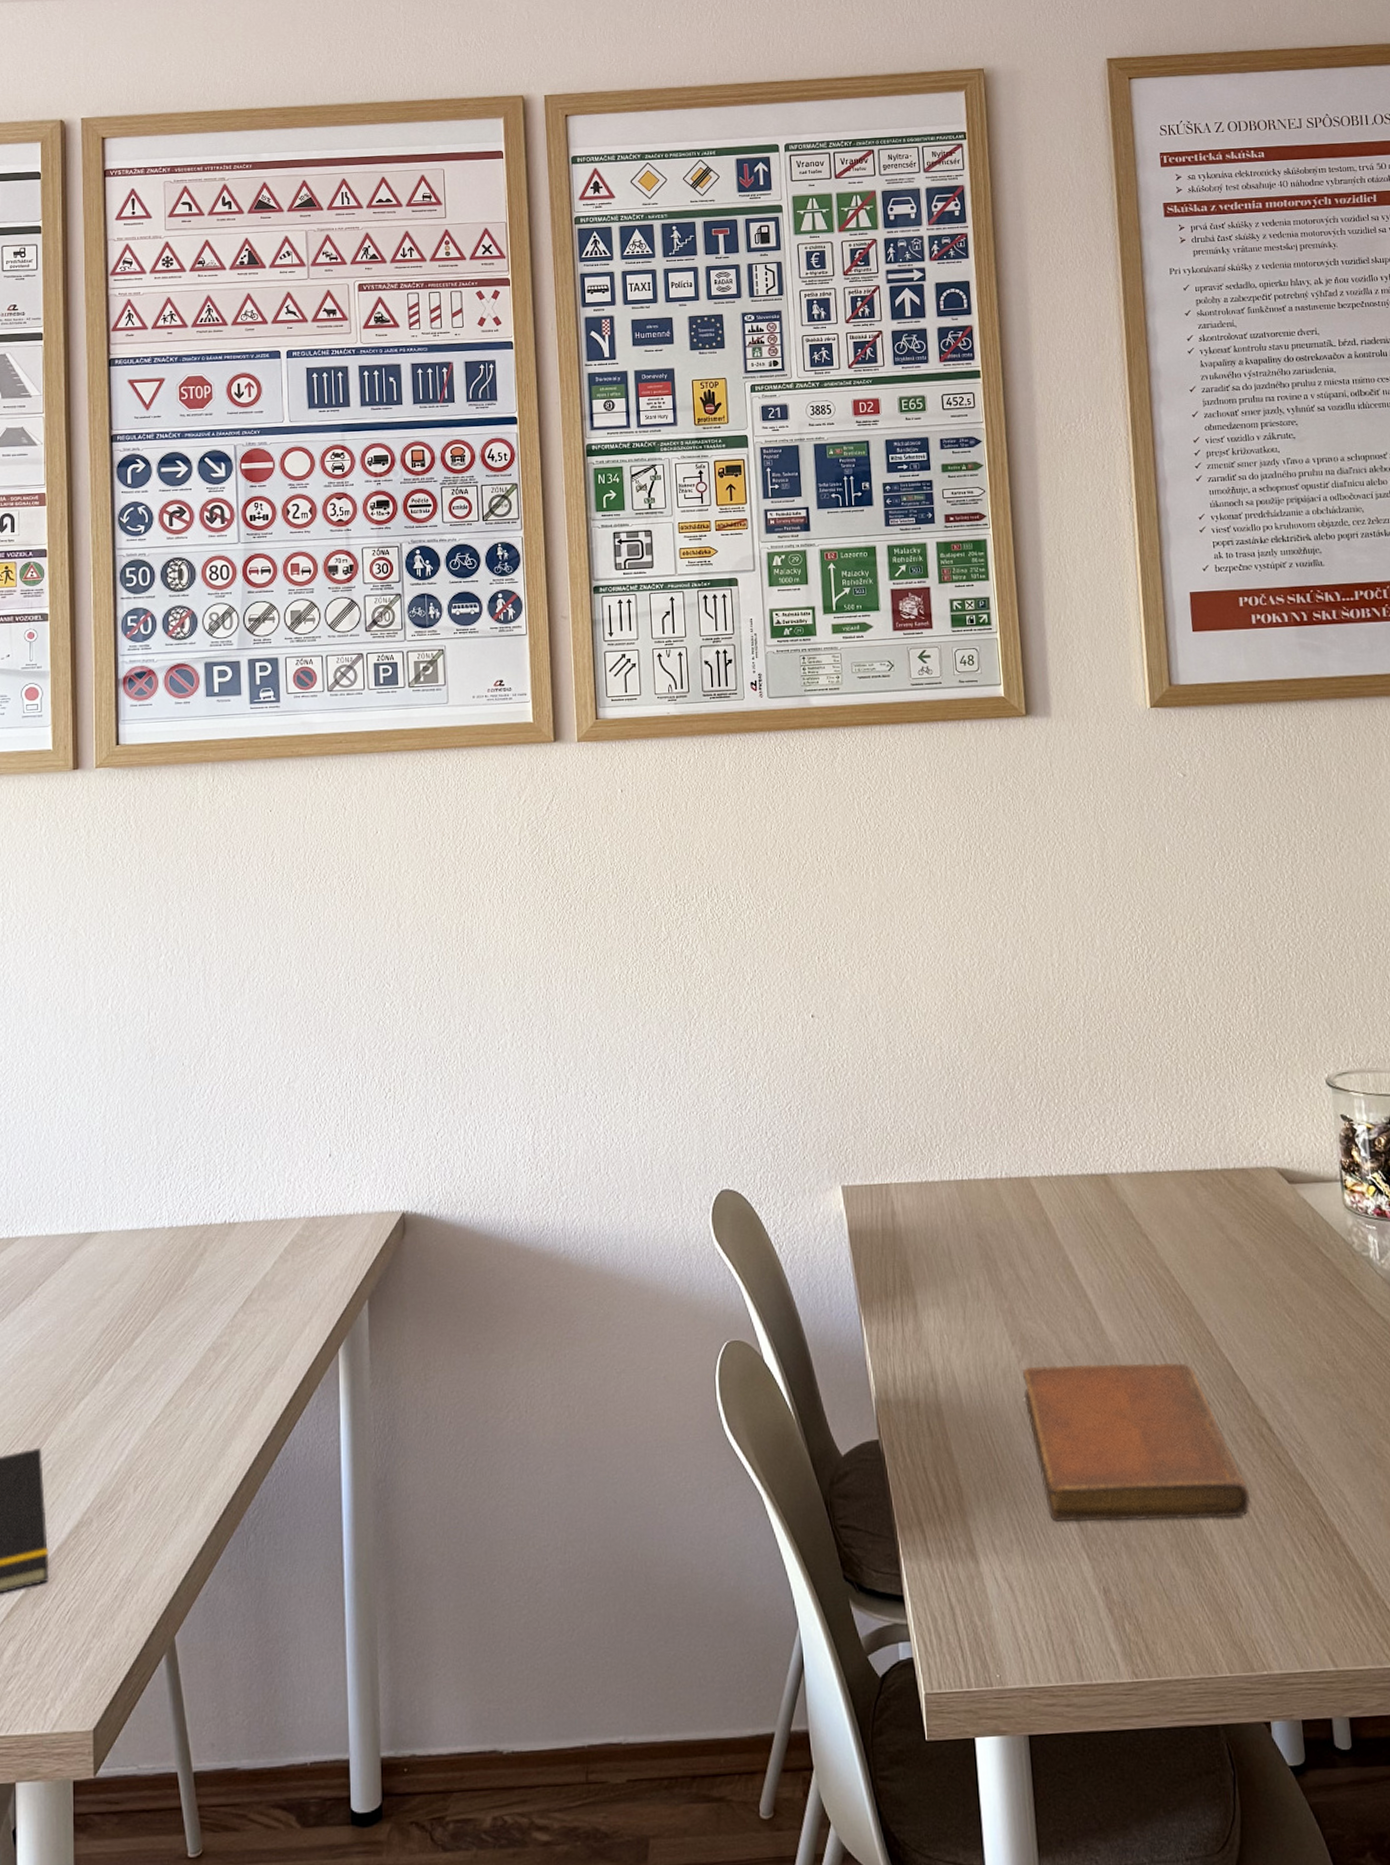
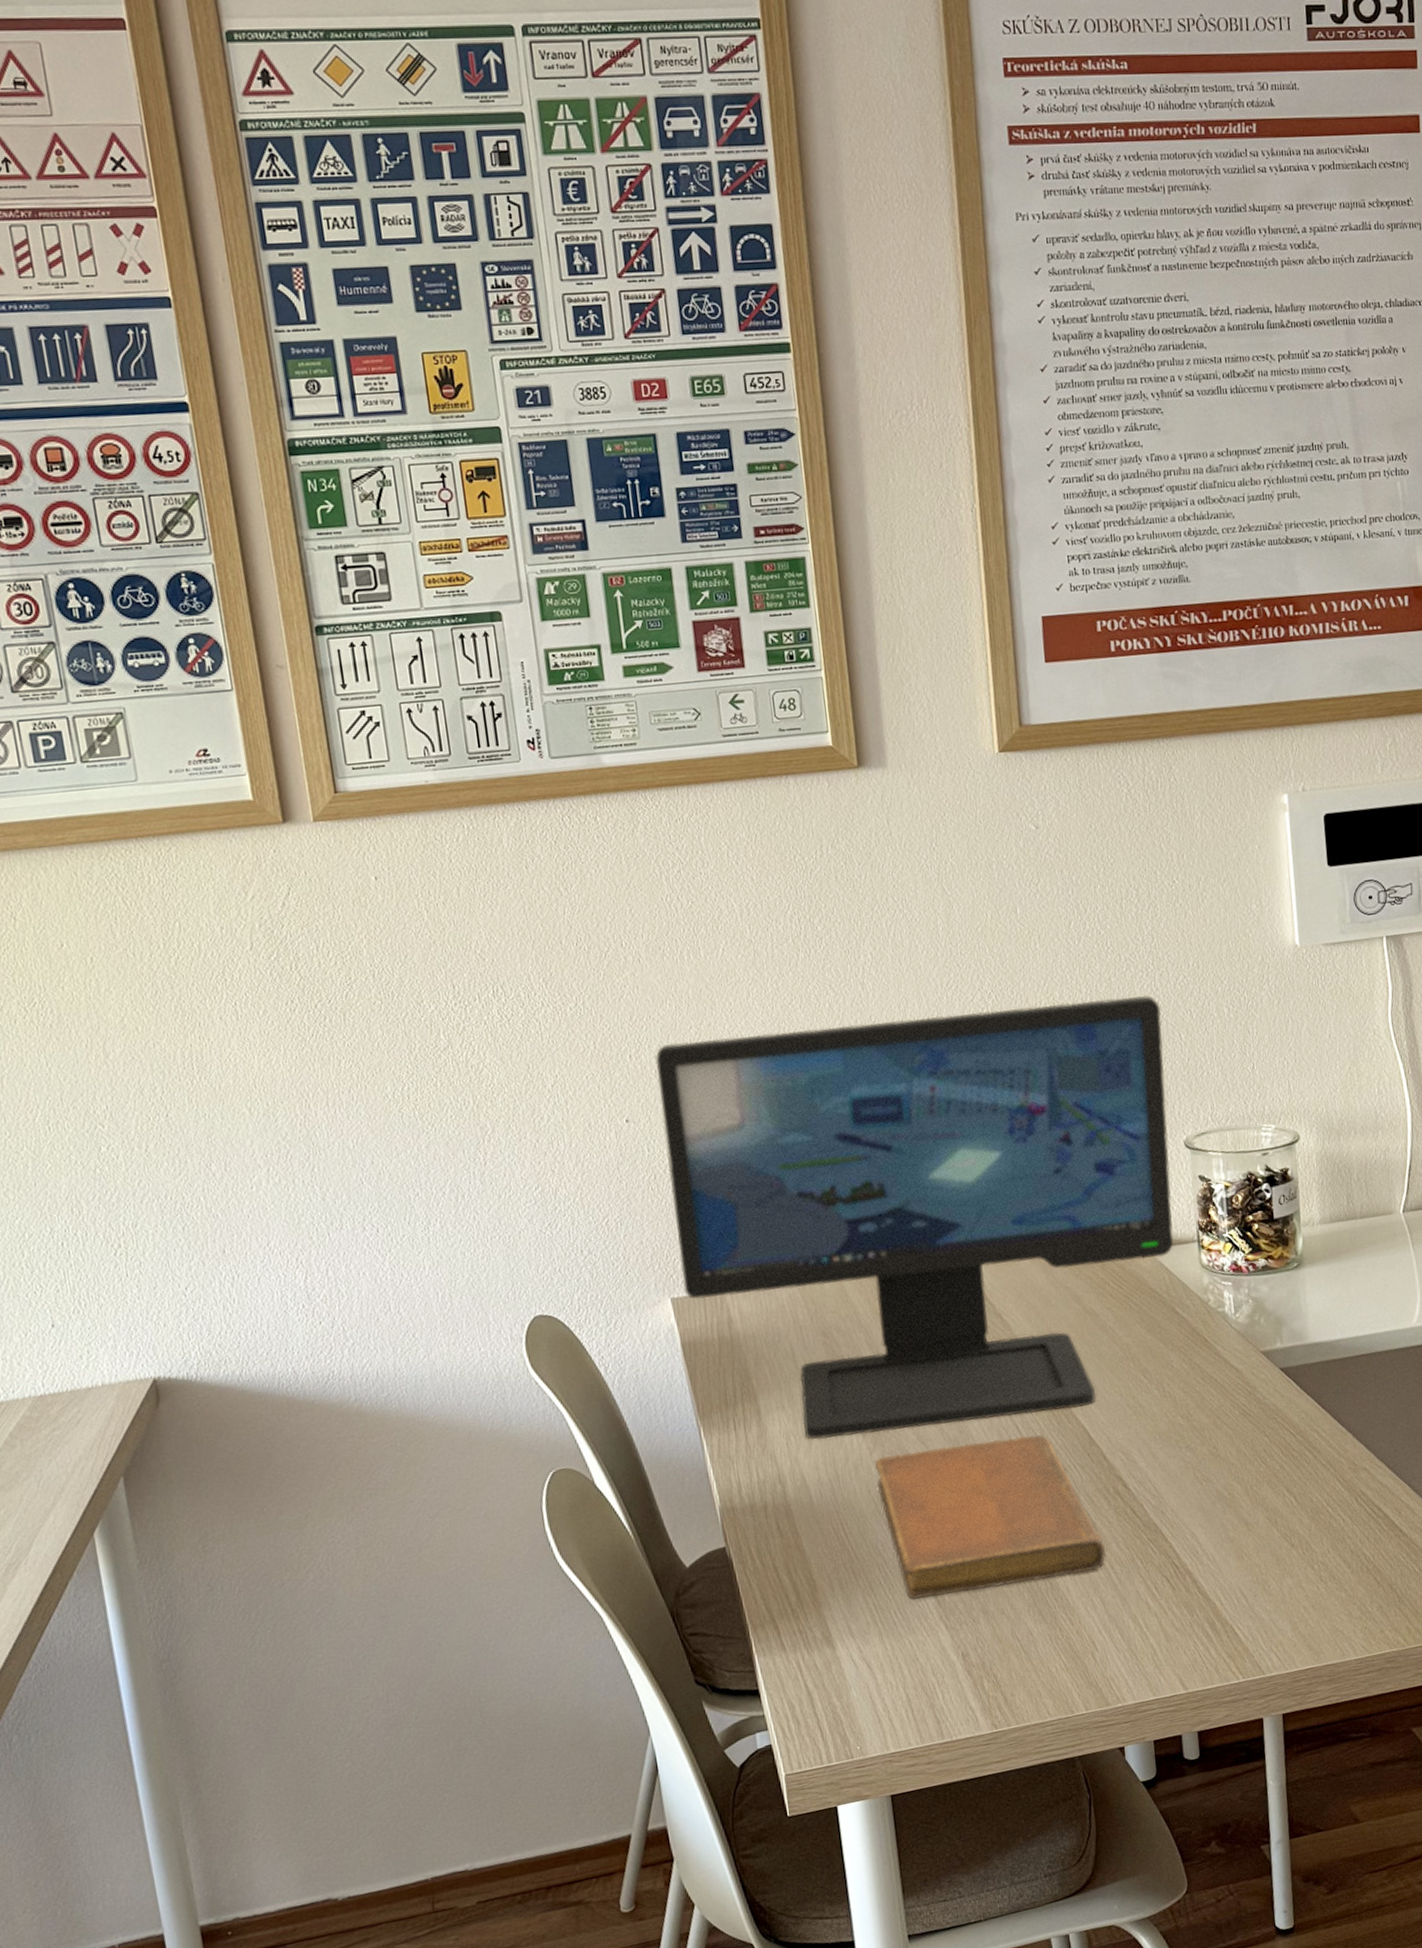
computer monitor: none [841,935,1317,1342] -> present [656,995,1174,1439]

